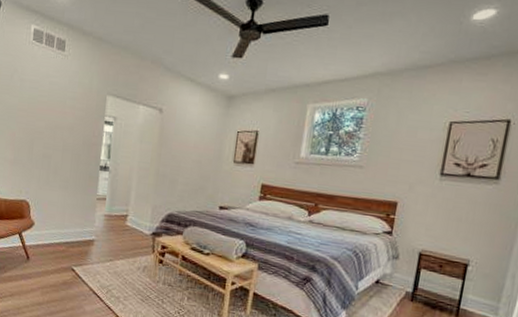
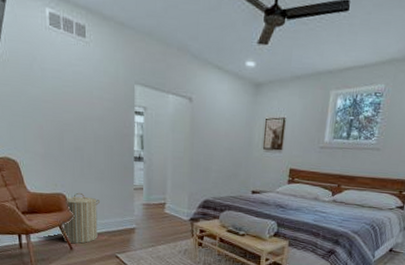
laundry hamper: none [21,200,61,254] -> present [63,192,100,244]

